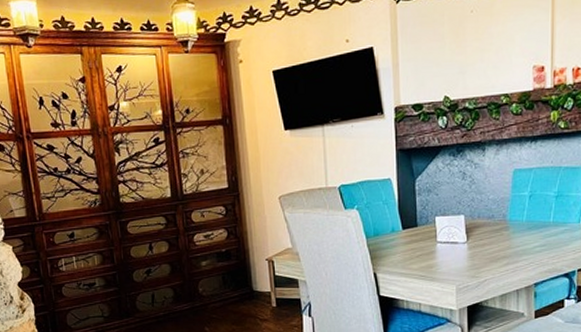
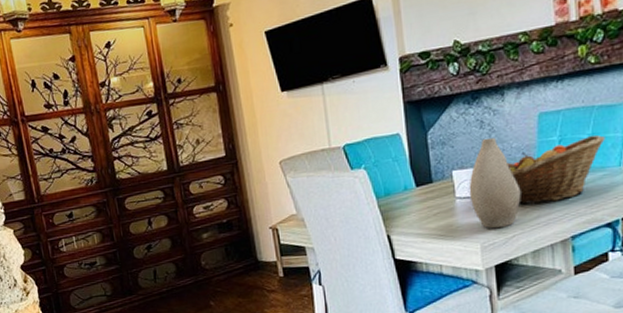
vase: none [449,188,494,273] -> present [469,137,521,229]
fruit basket: none [483,193,569,253] -> present [507,134,605,205]

